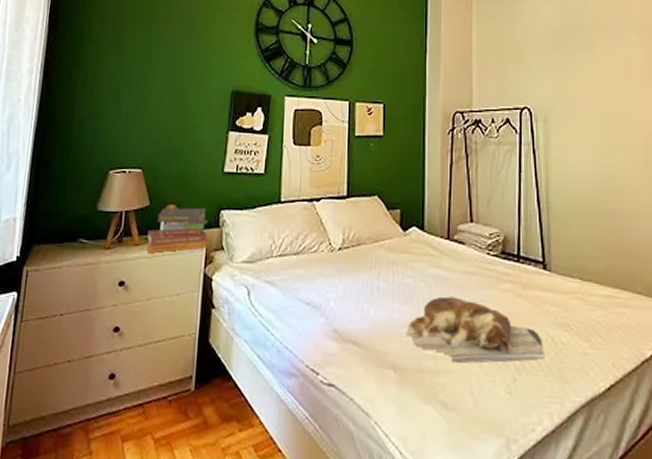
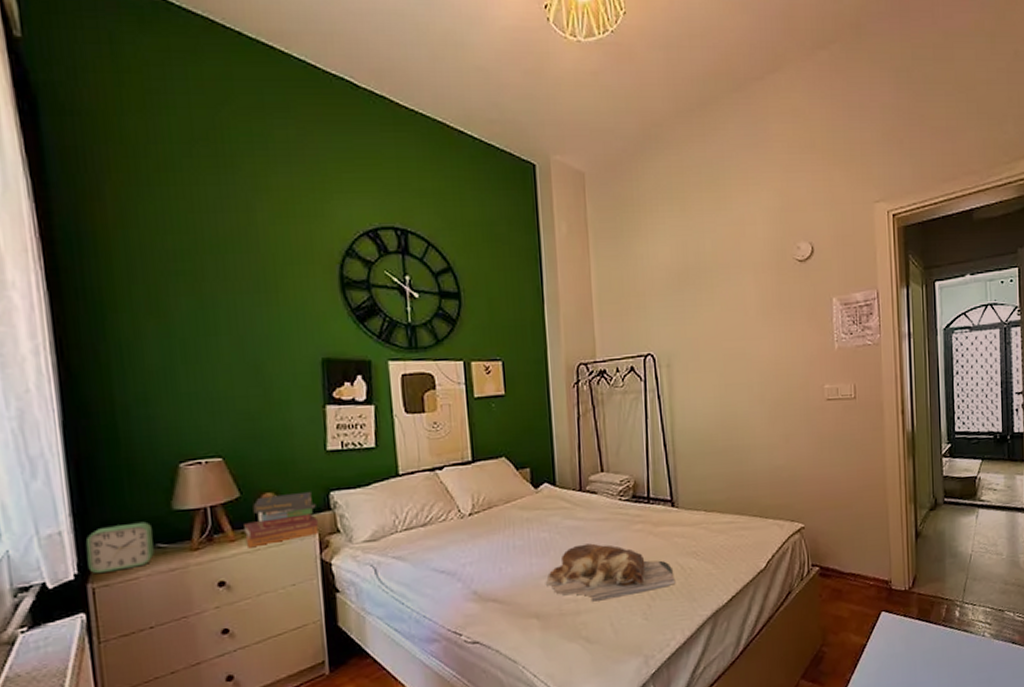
alarm clock: none [27,217,79,259] -> present [86,521,154,574]

